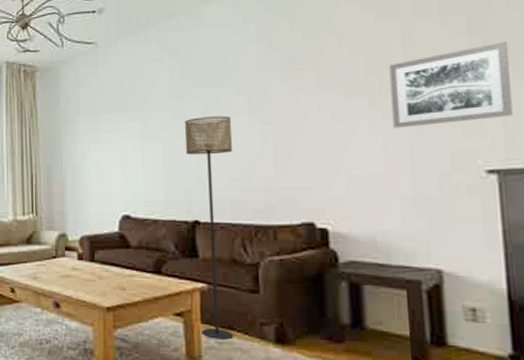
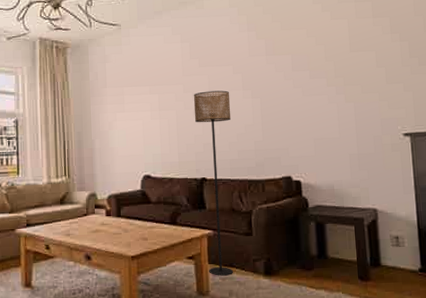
wall art: present [389,42,513,128] -> none [340,39,419,102]

